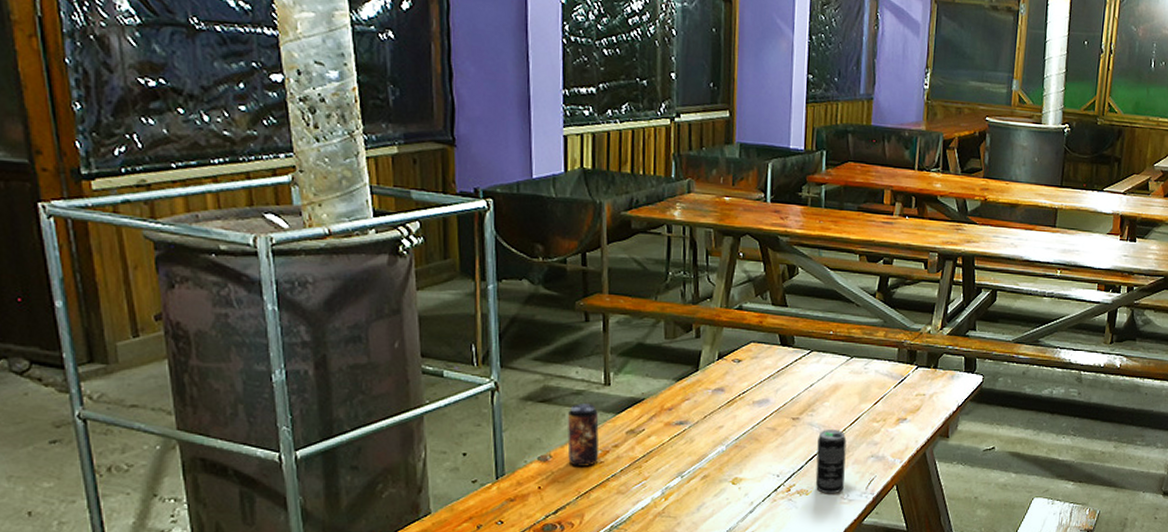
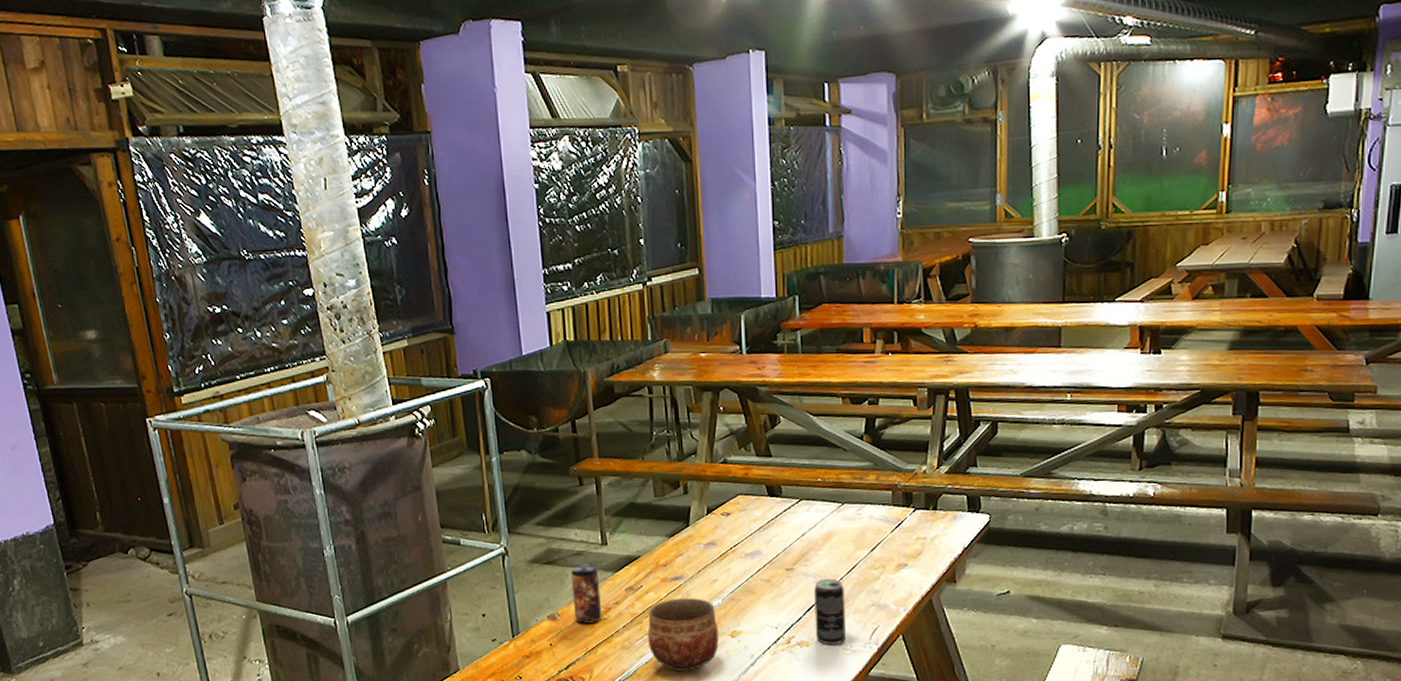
bowl: none [645,443,720,518] -> present [647,598,719,671]

